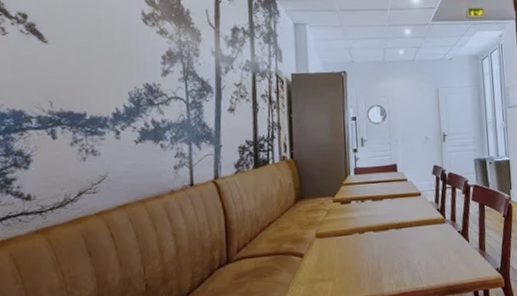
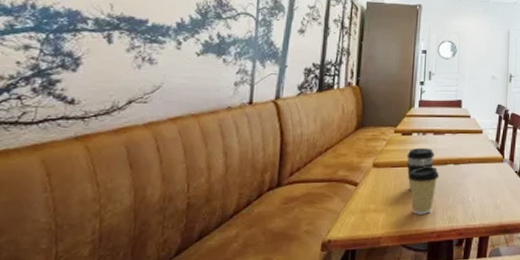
coffee cup: none [348,215,375,258] -> present [406,148,435,191]
coffee cup: none [351,232,383,281] -> present [408,166,440,215]

